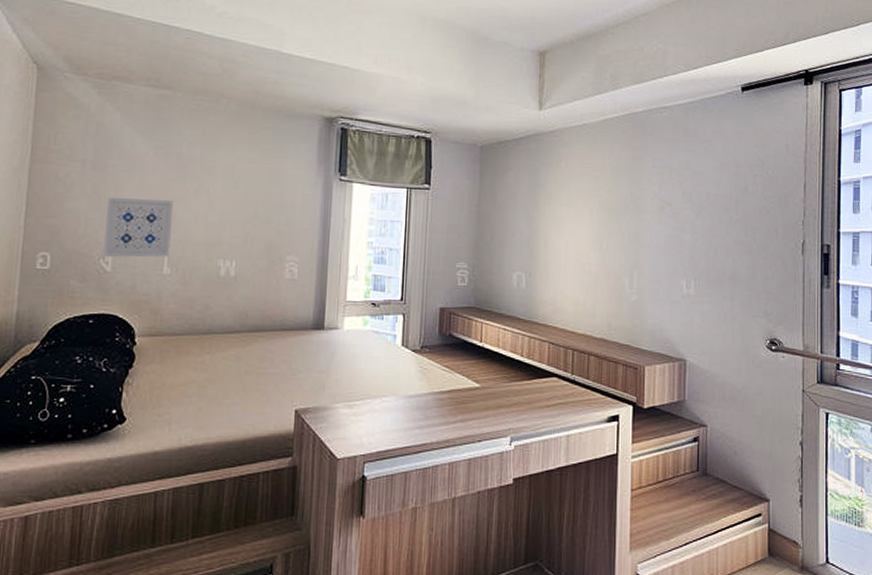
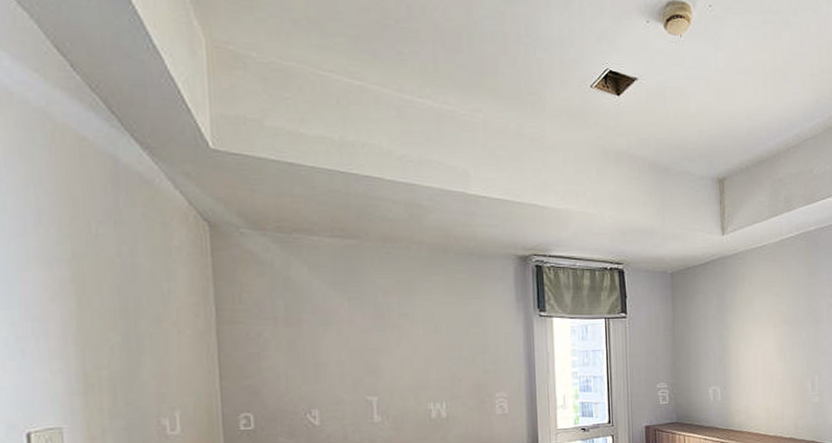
wall art: present [103,196,173,258] -> none [306,349,378,411]

